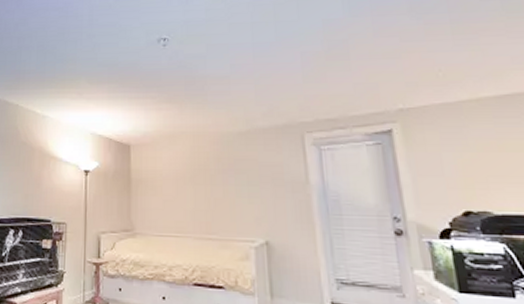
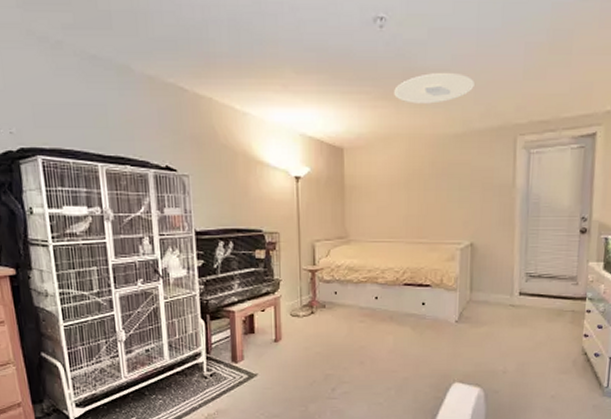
ceiling light: none [177,79,254,106] -> present [394,73,474,104]

